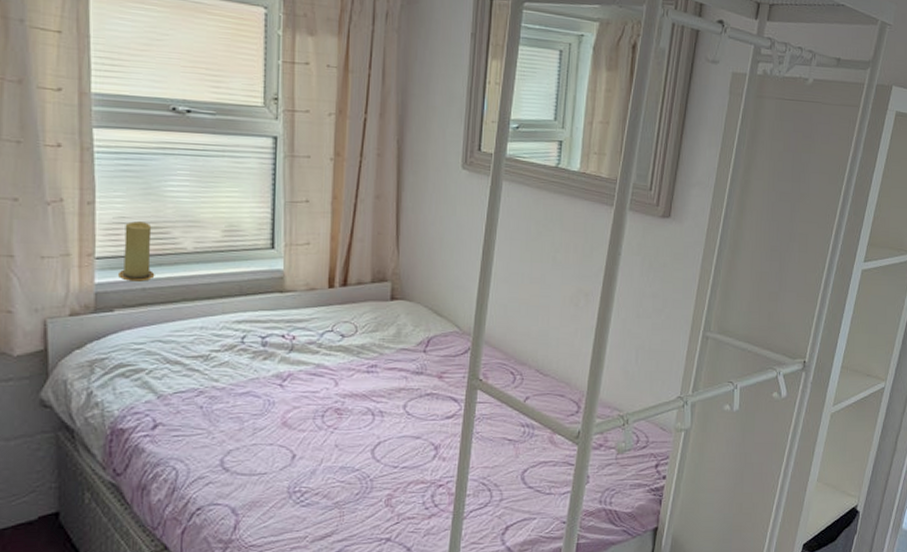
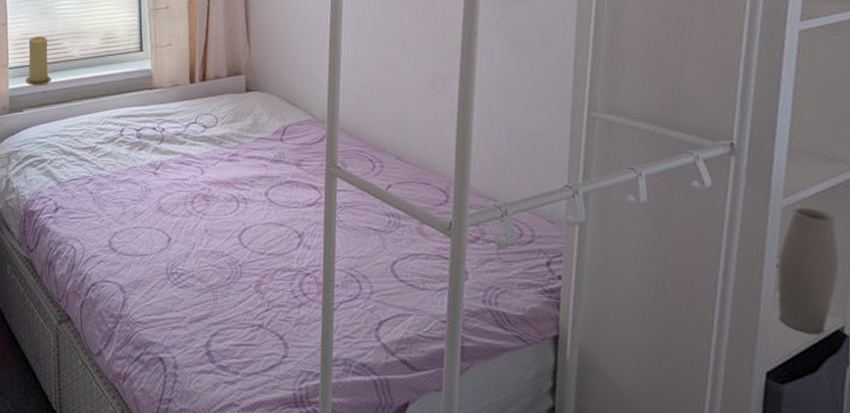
vase: none [817,413,864,512] -> present [777,207,839,334]

